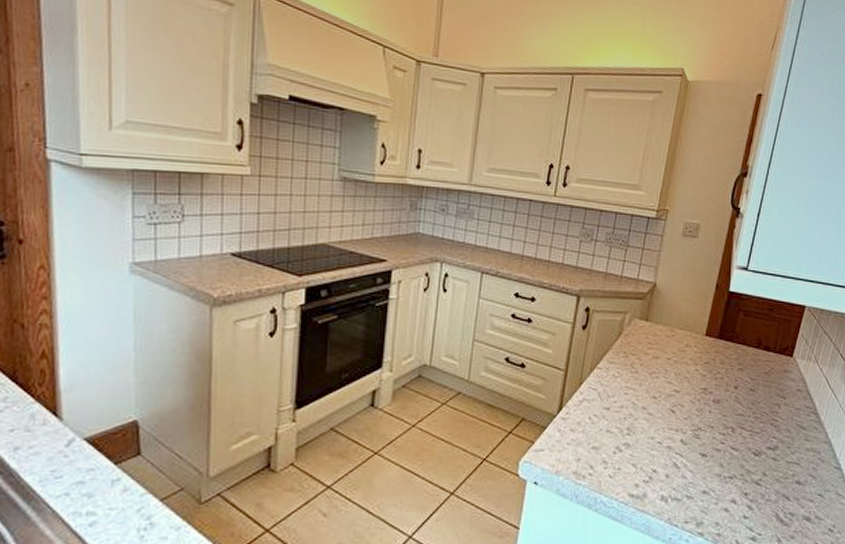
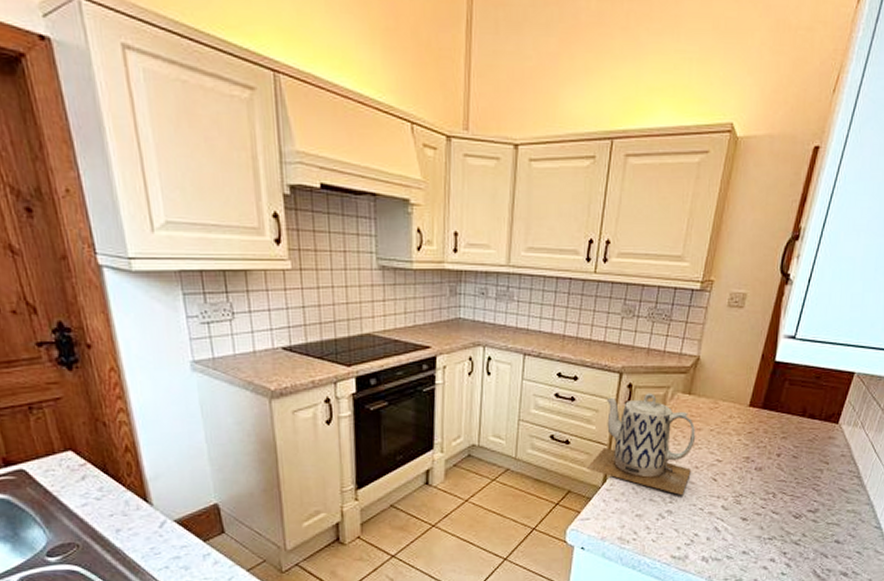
teapot: none [542,317,654,426] -> present [586,393,696,495]

